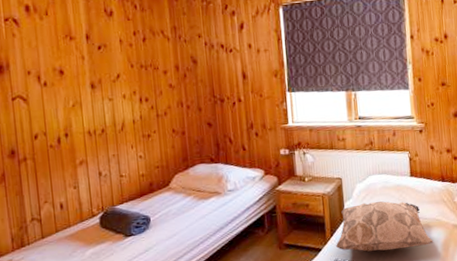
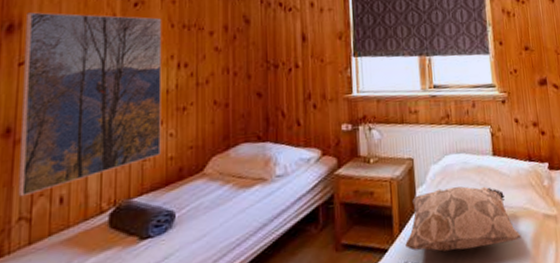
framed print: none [12,55,134,204] -> present [18,12,162,198]

